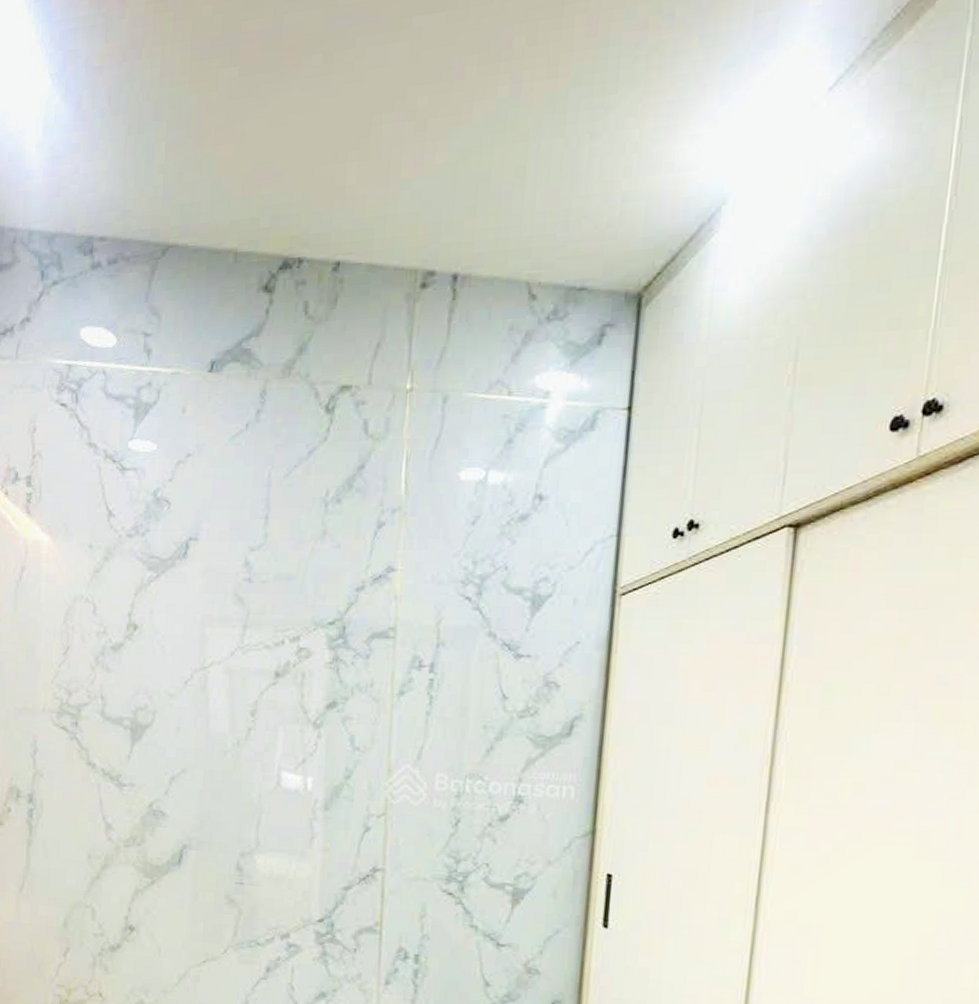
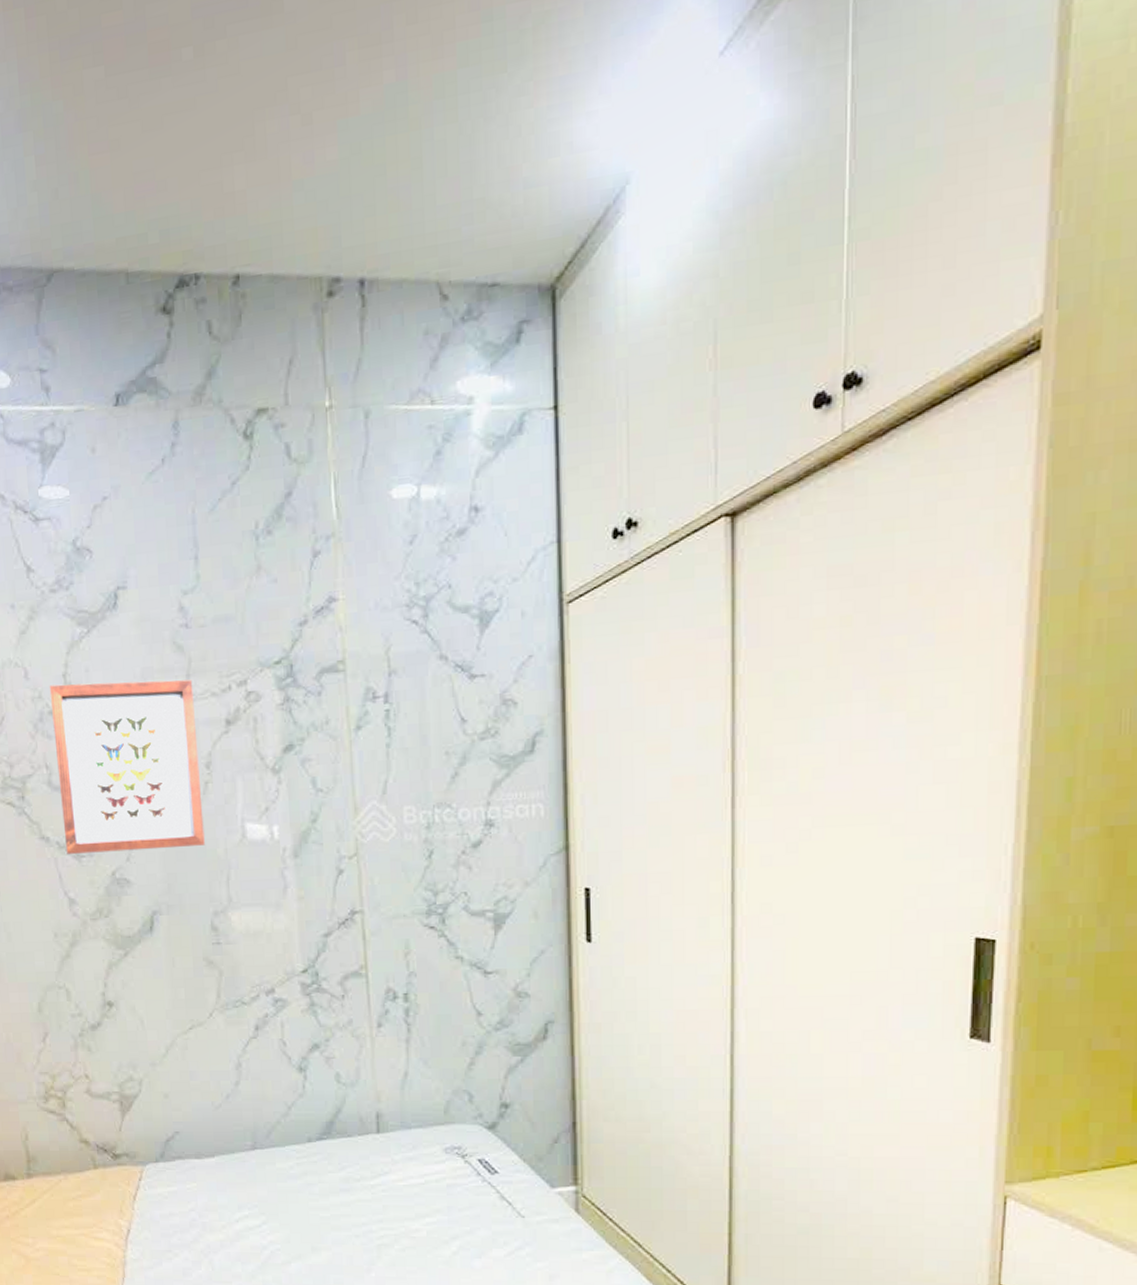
wall art: none [110,622,249,788] -> present [49,679,205,854]

